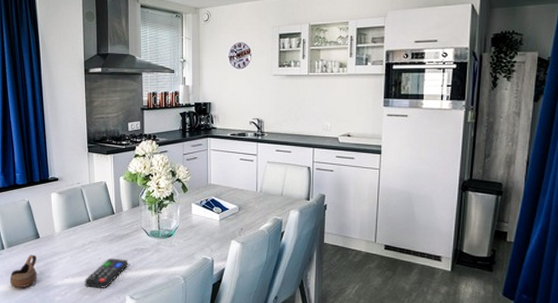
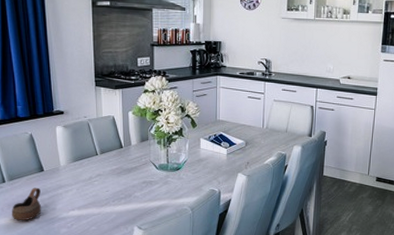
remote control: present [85,259,127,288] -> none [92,191,136,220]

